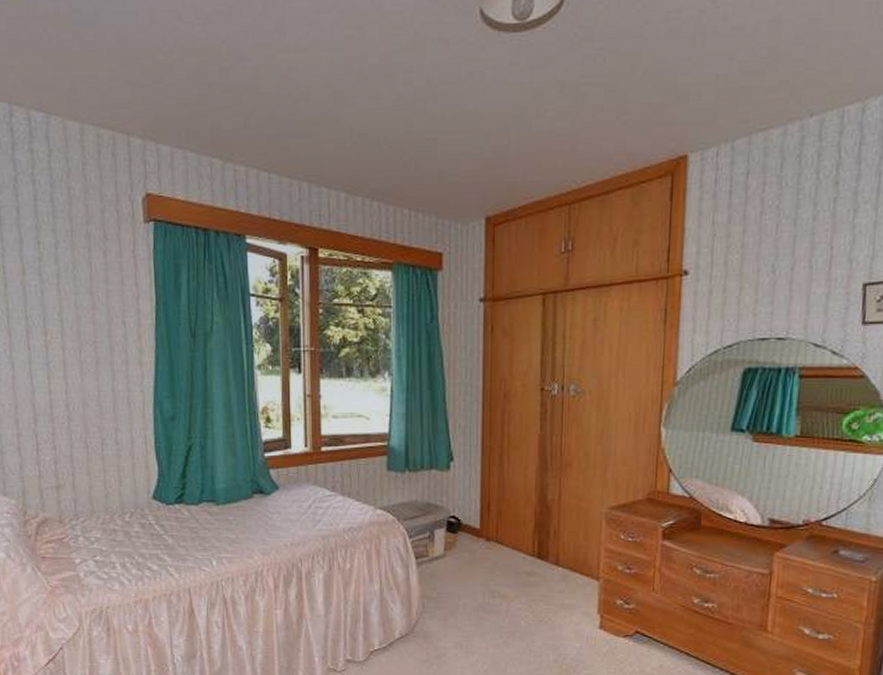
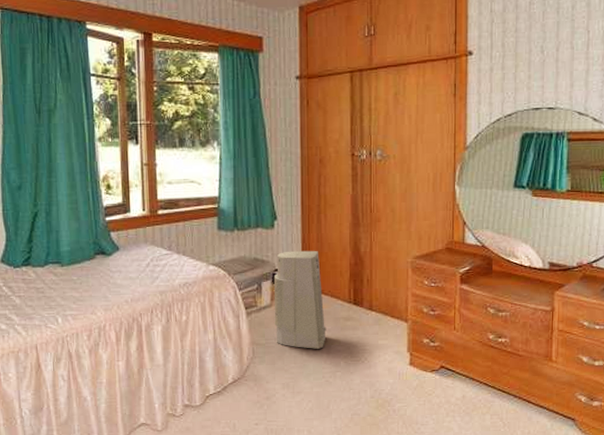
air purifier: none [447,496,506,606] -> present [273,250,327,349]

